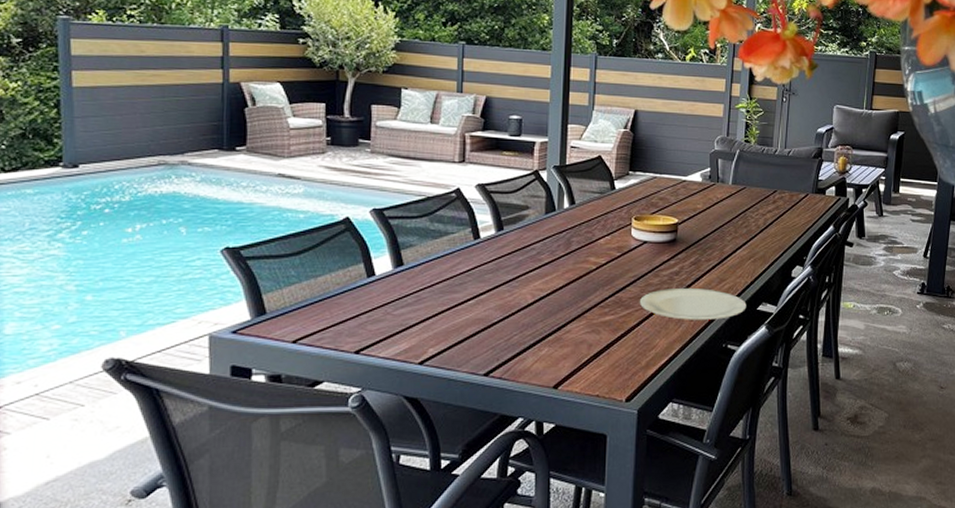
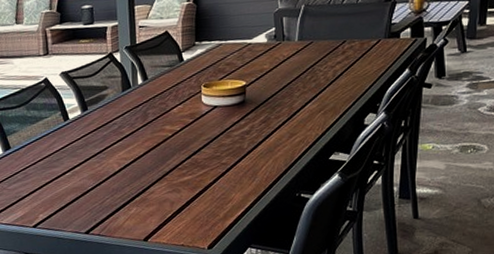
plate: present [639,287,747,320] -> none [213,144,318,175]

